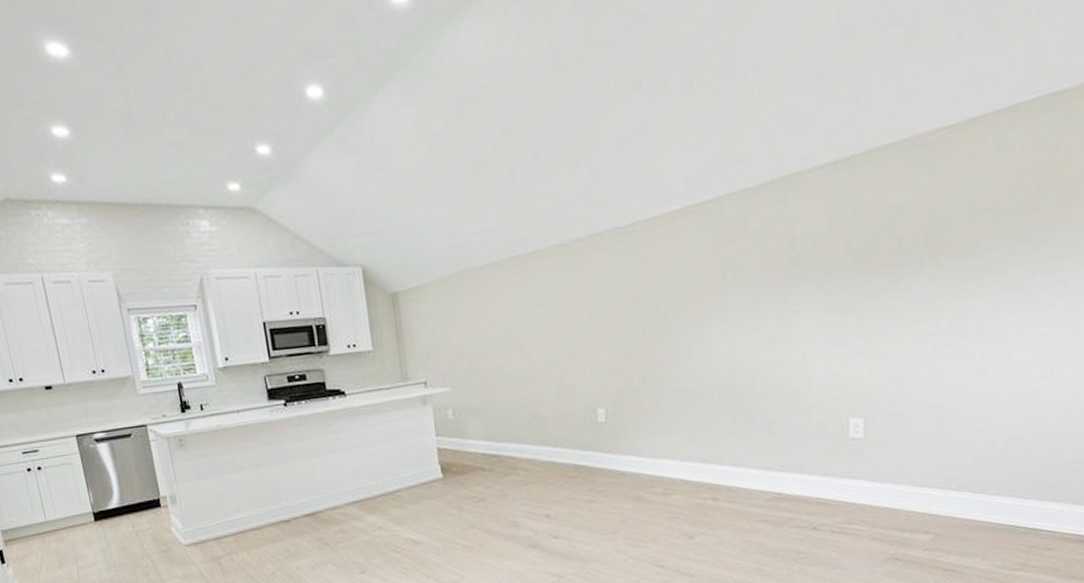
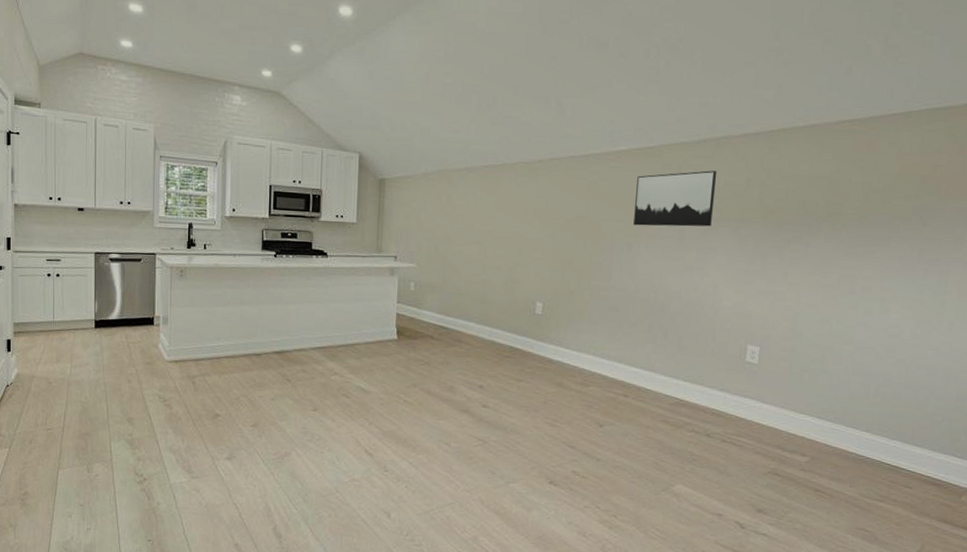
wall art: none [697,216,792,299] -> present [633,170,718,227]

